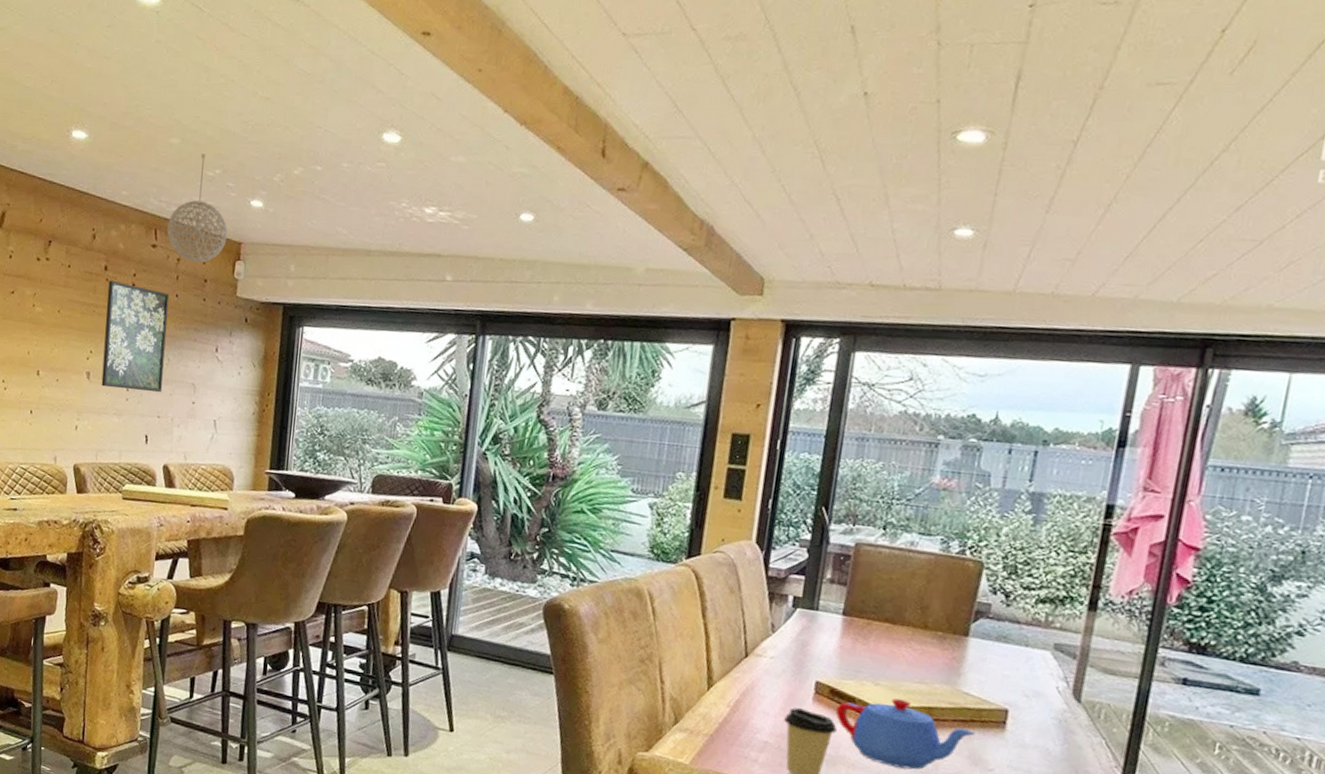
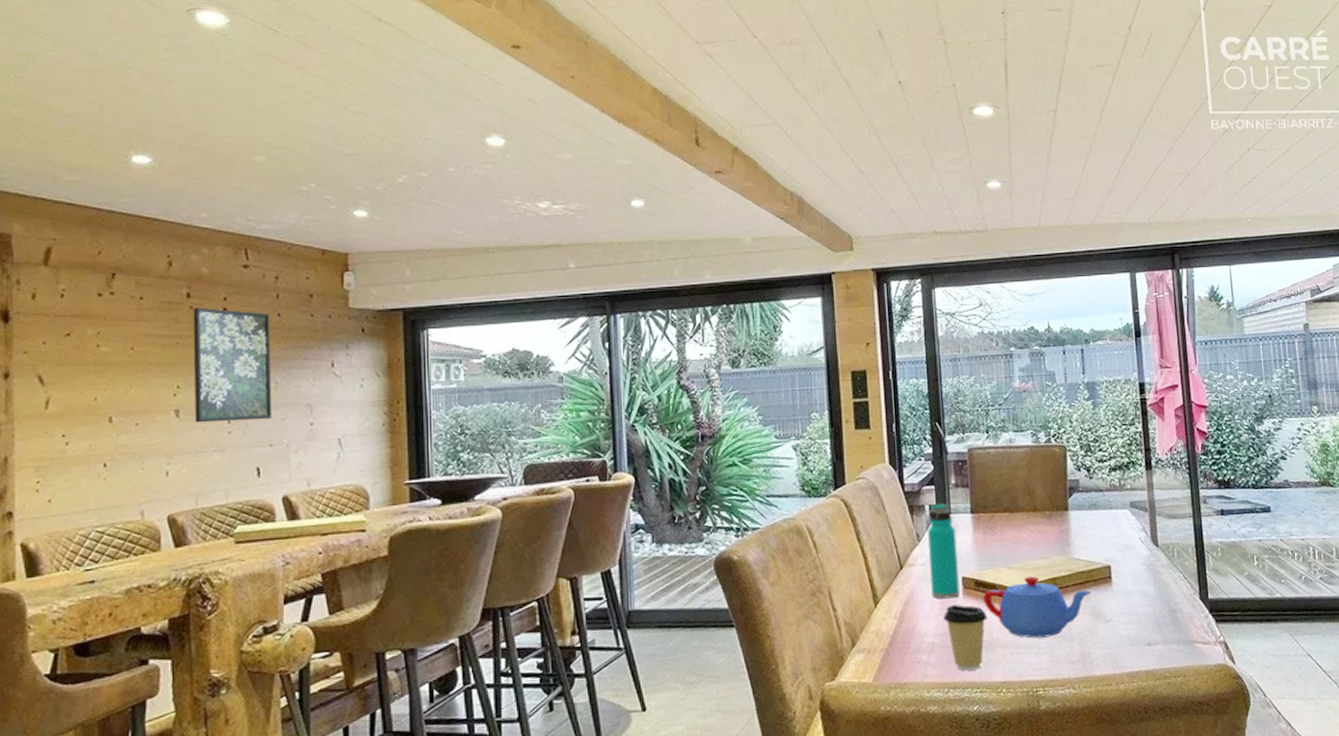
pendant light: present [167,153,228,263] -> none [260,169,331,279]
water bottle: none [775,596,820,701] -> present [928,503,960,599]

